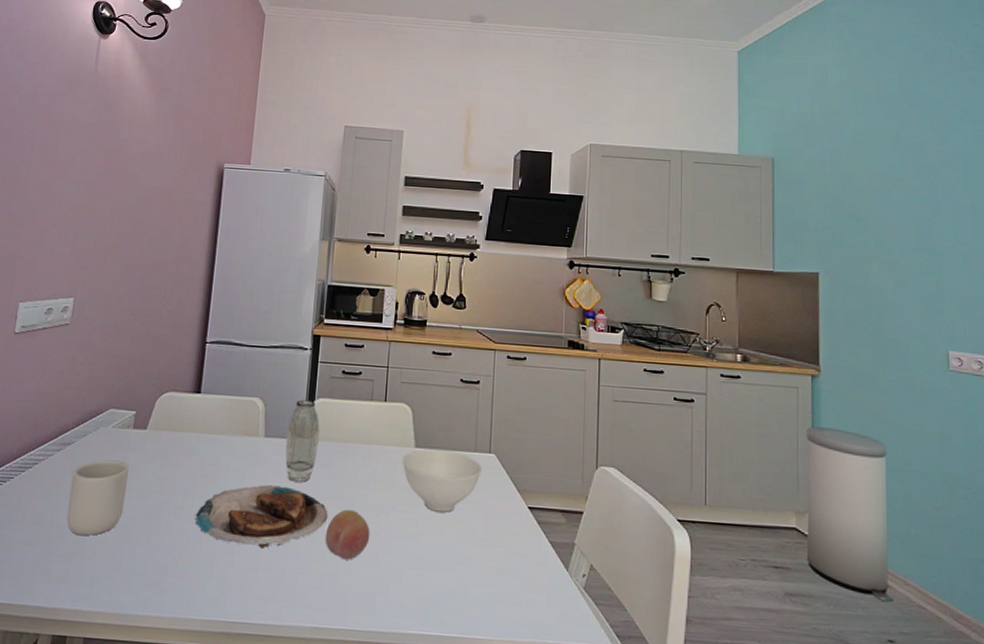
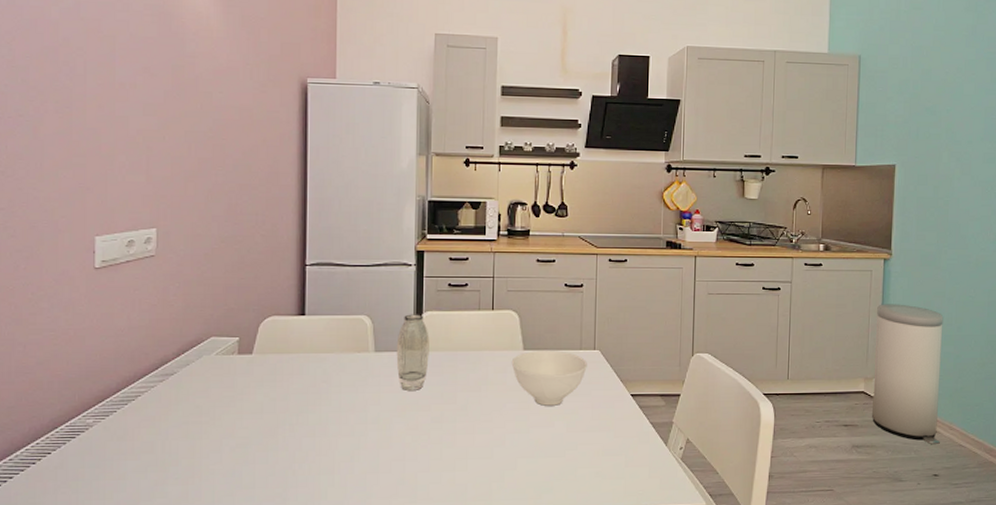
mug: present [66,459,130,536] -> none [179,386,239,459]
plate: present [195,485,328,549] -> none [311,396,443,454]
fruit: present [325,509,370,560] -> none [441,411,484,456]

